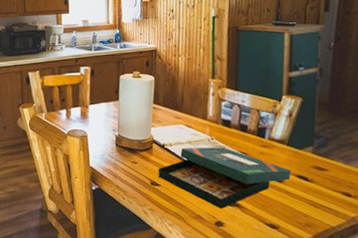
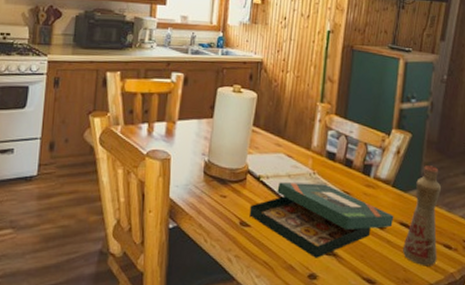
bottle: none [302,124,337,212] -> present [403,165,442,267]

